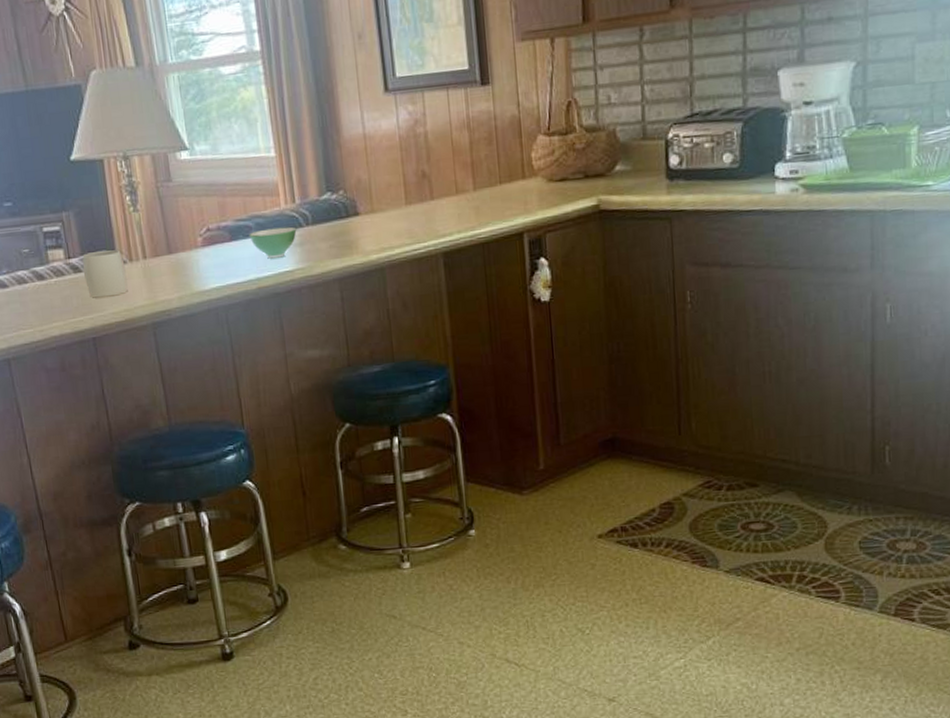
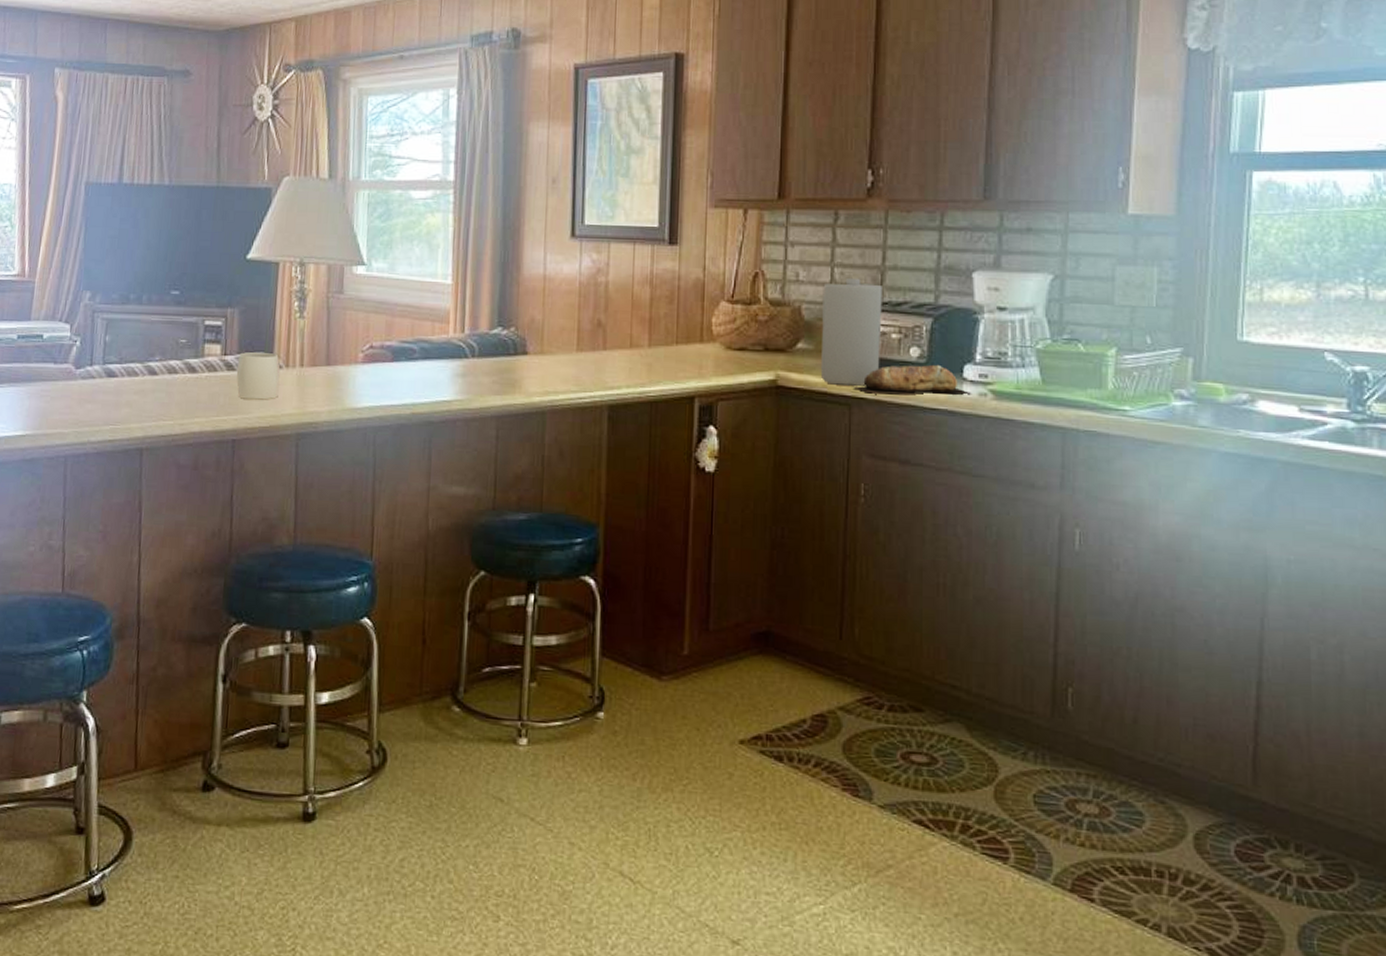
bowl: present [249,226,297,259] -> none [412,354,461,386]
paper towel holder: none [635,92,696,202] -> present [820,277,882,386]
bread loaf: none [670,167,783,205] -> present [851,364,971,395]

